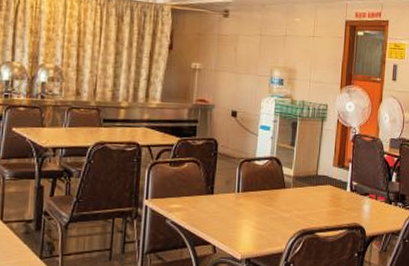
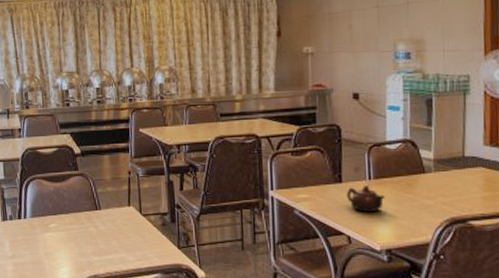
teapot: none [216,198,250,224] -> present [347,185,385,213]

